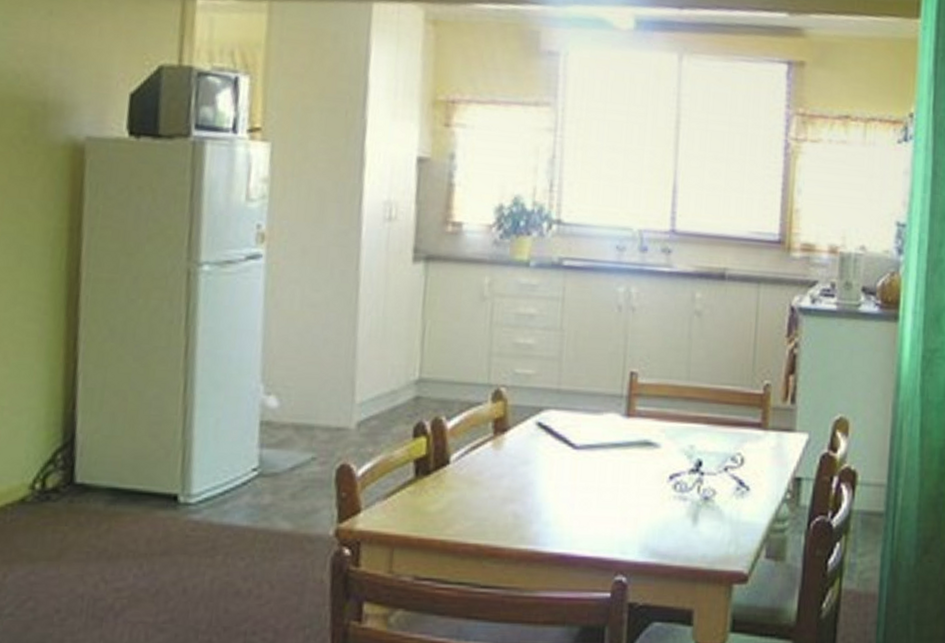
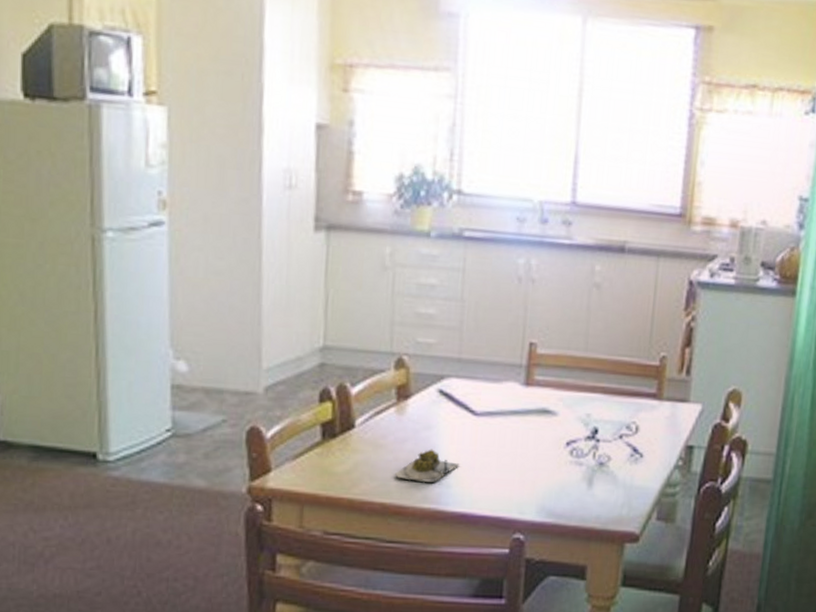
succulent plant: none [491,485,559,521] -> present [395,449,460,482]

